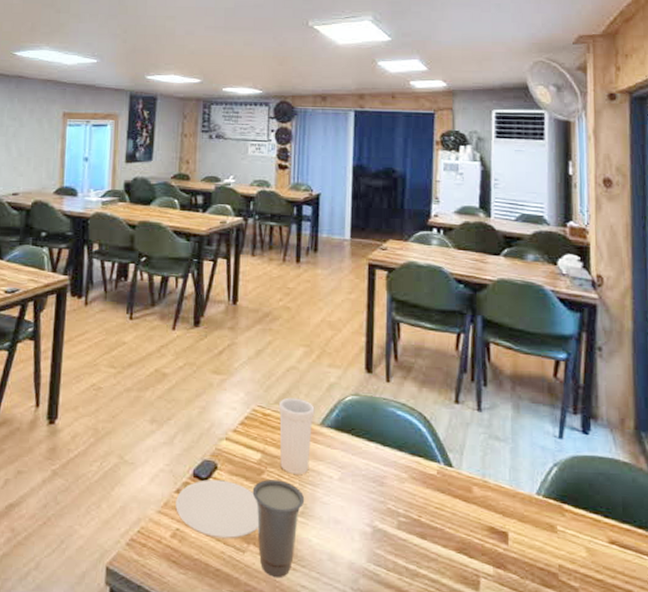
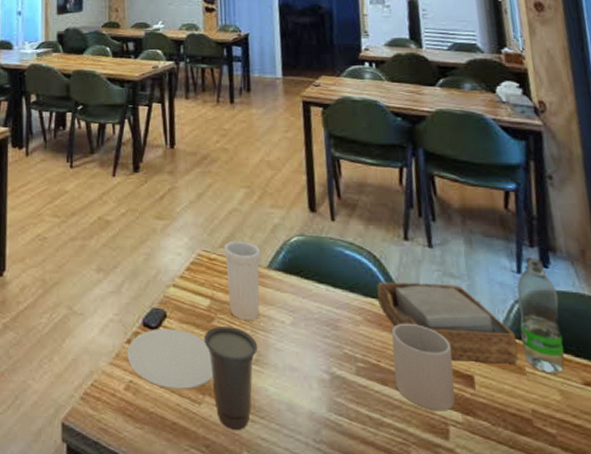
napkin holder: none [425,441,552,522] -> present [377,281,519,364]
cup: none [433,481,490,564] -> present [391,323,455,411]
bottle: none [556,424,595,533] -> present [517,258,565,374]

